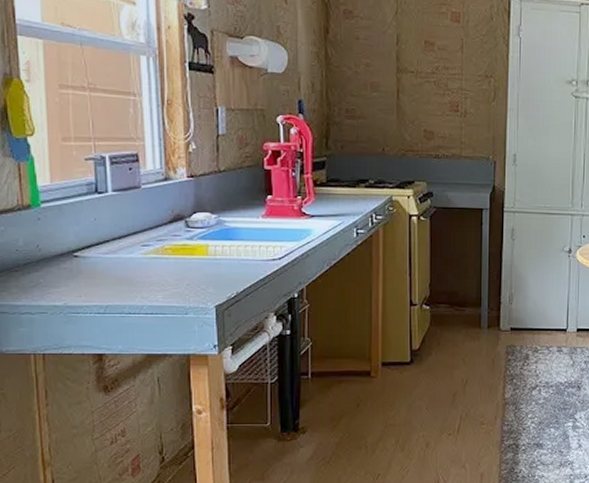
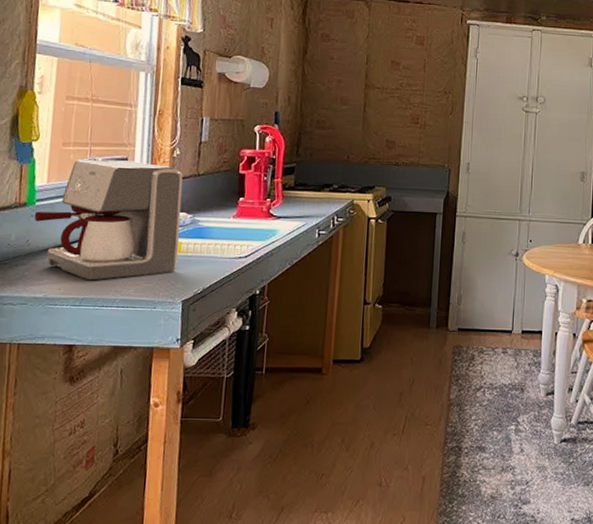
coffee maker: none [41,155,206,287] -> present [34,159,183,281]

